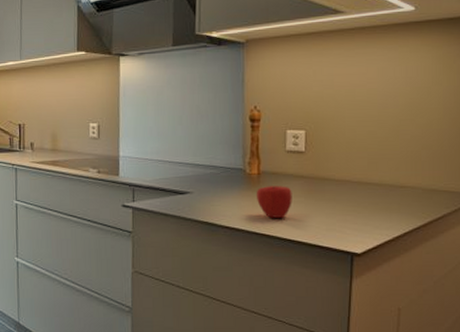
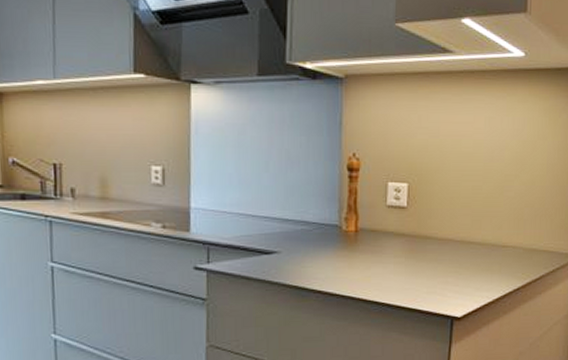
apple: present [256,186,292,219] -> none [352,245,392,282]

